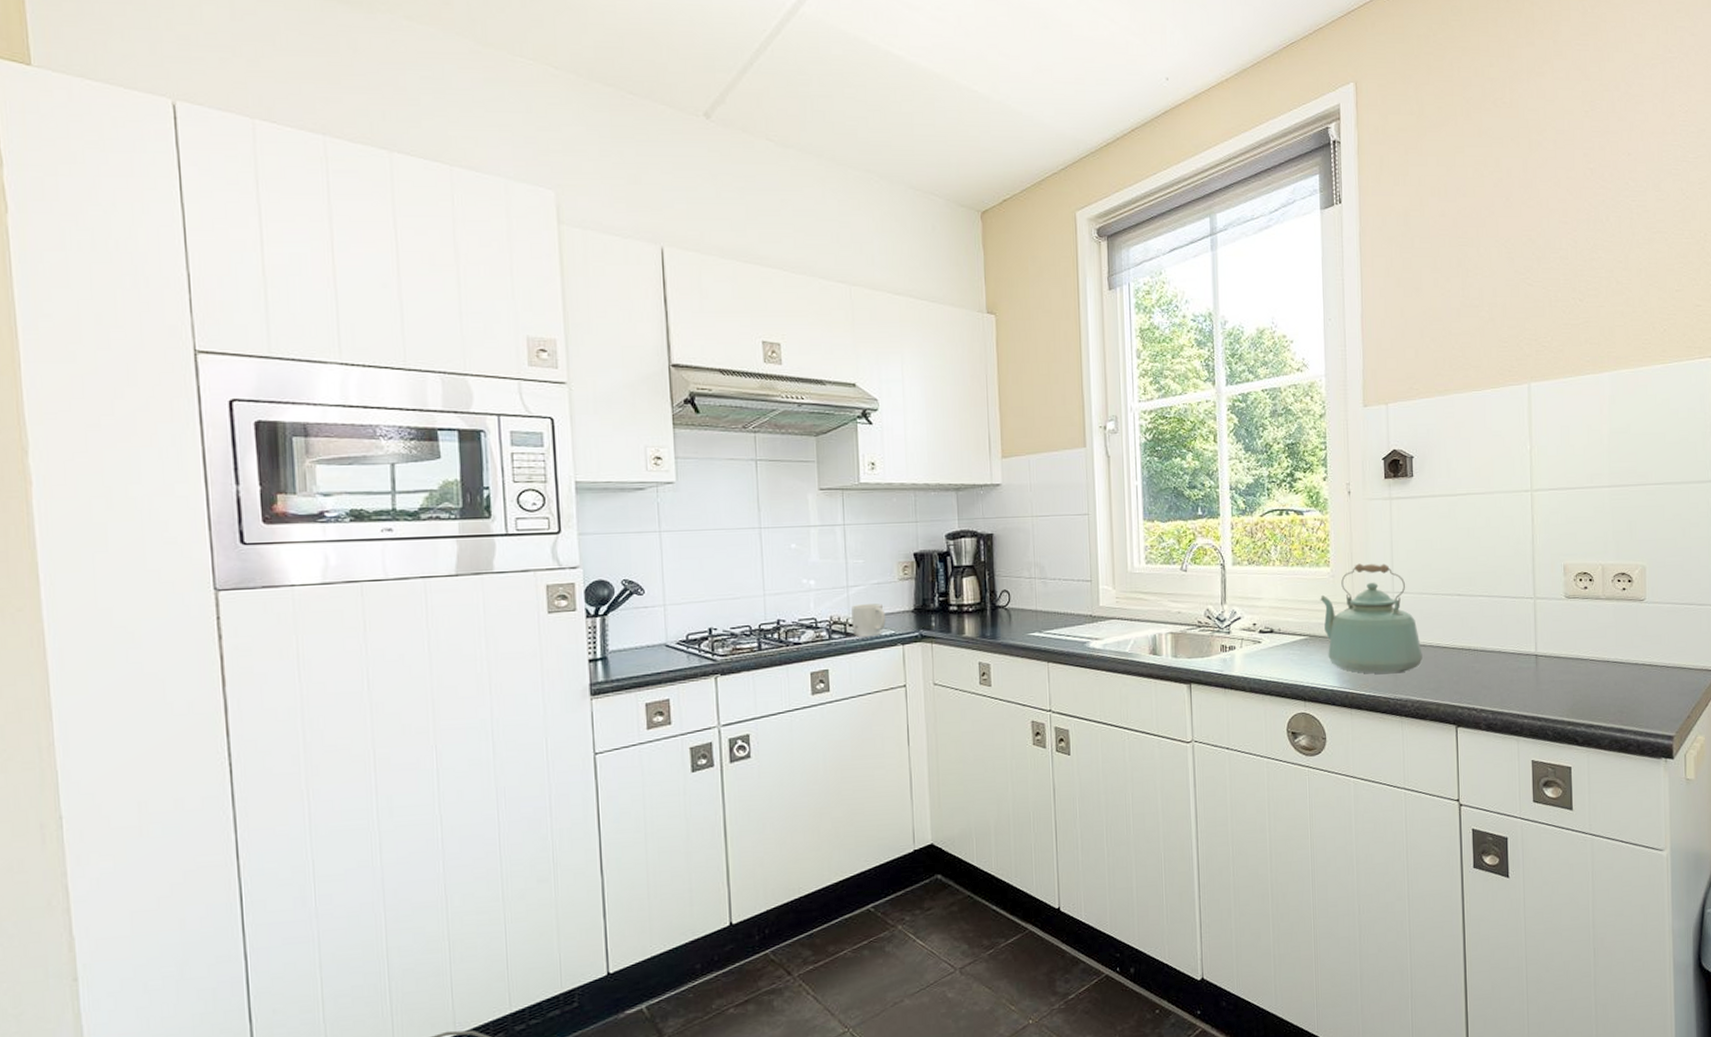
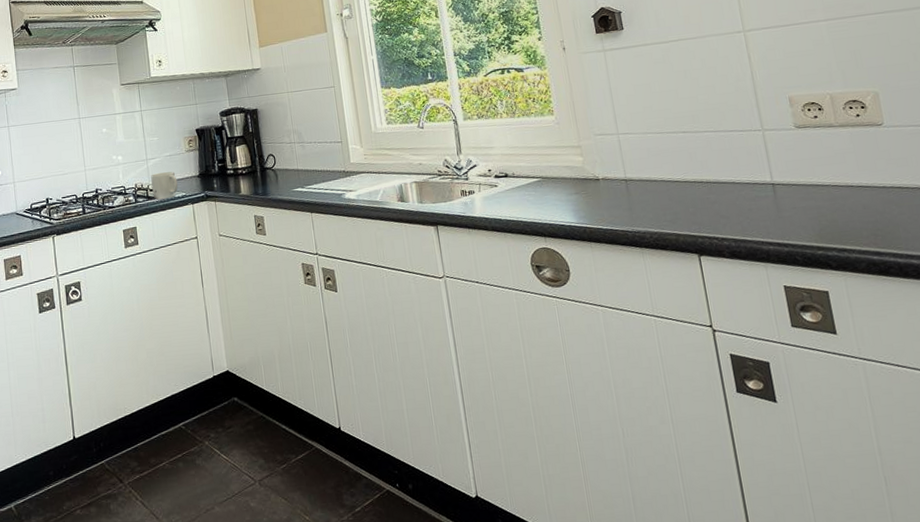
kettle: present [1320,563,1423,674] -> none [548,109,655,210]

